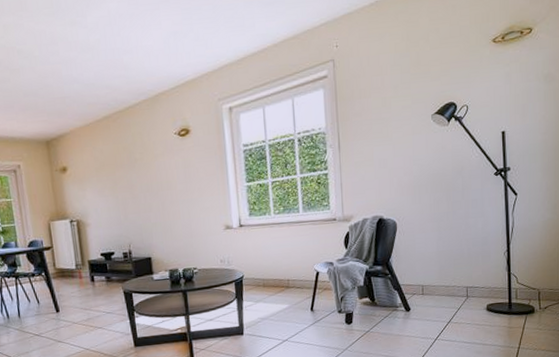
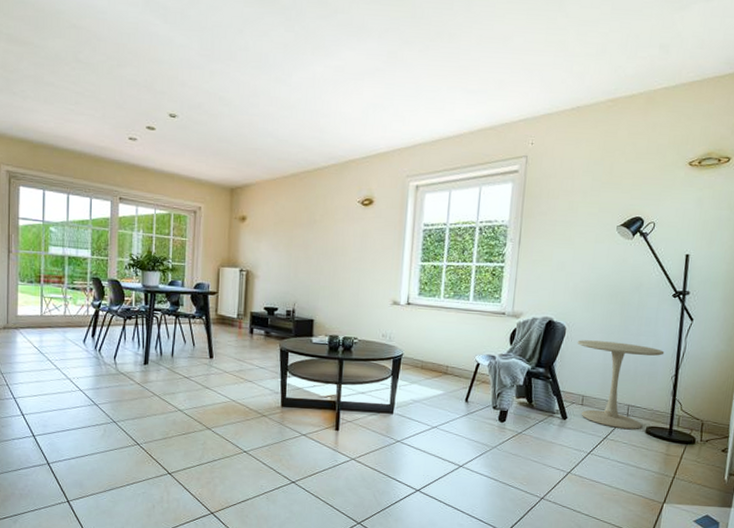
side table: none [409,227,494,311] -> present [577,340,665,430]

